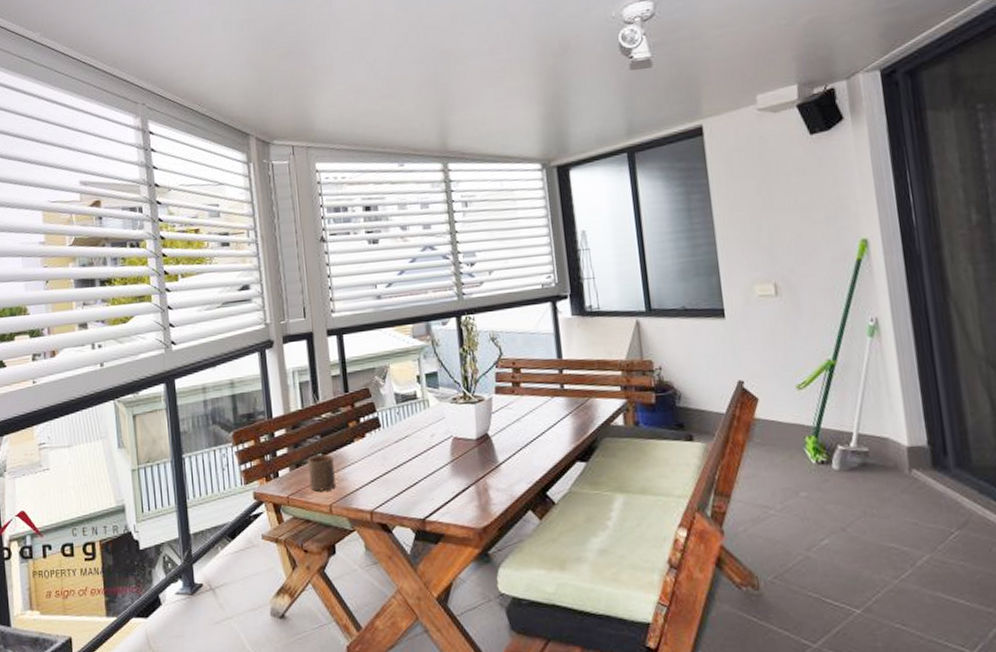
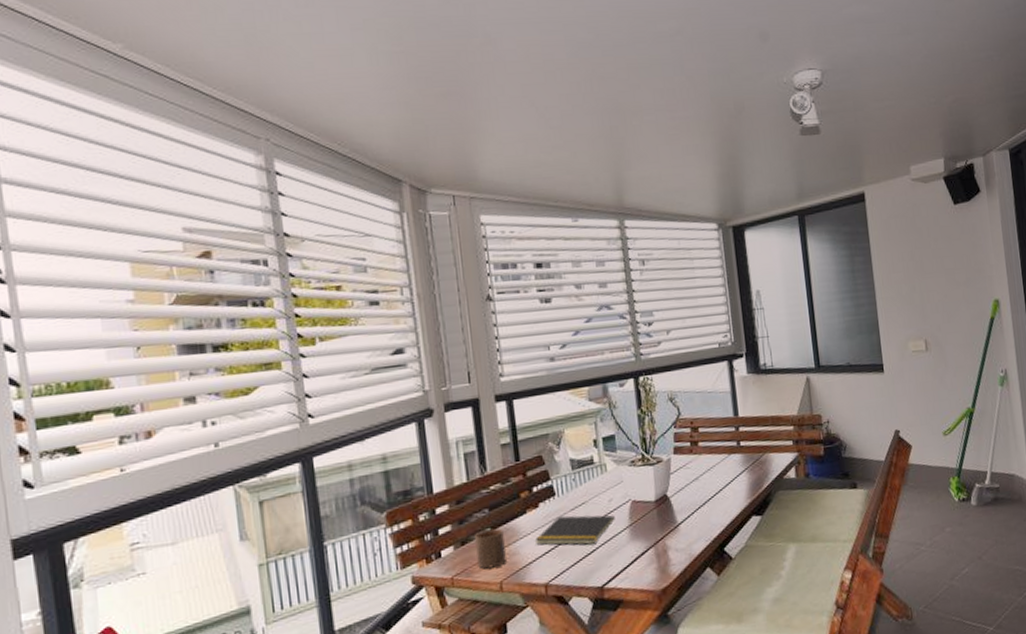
notepad: none [361,447,437,477] -> present [534,515,615,545]

